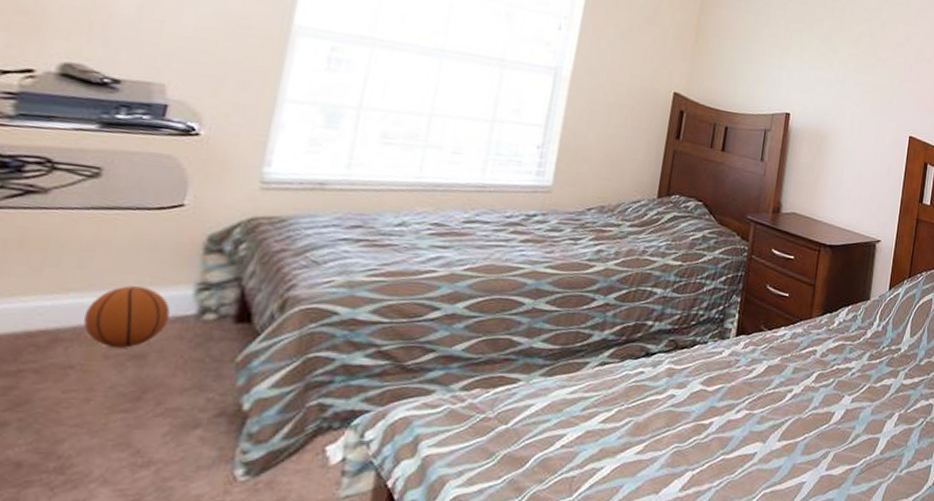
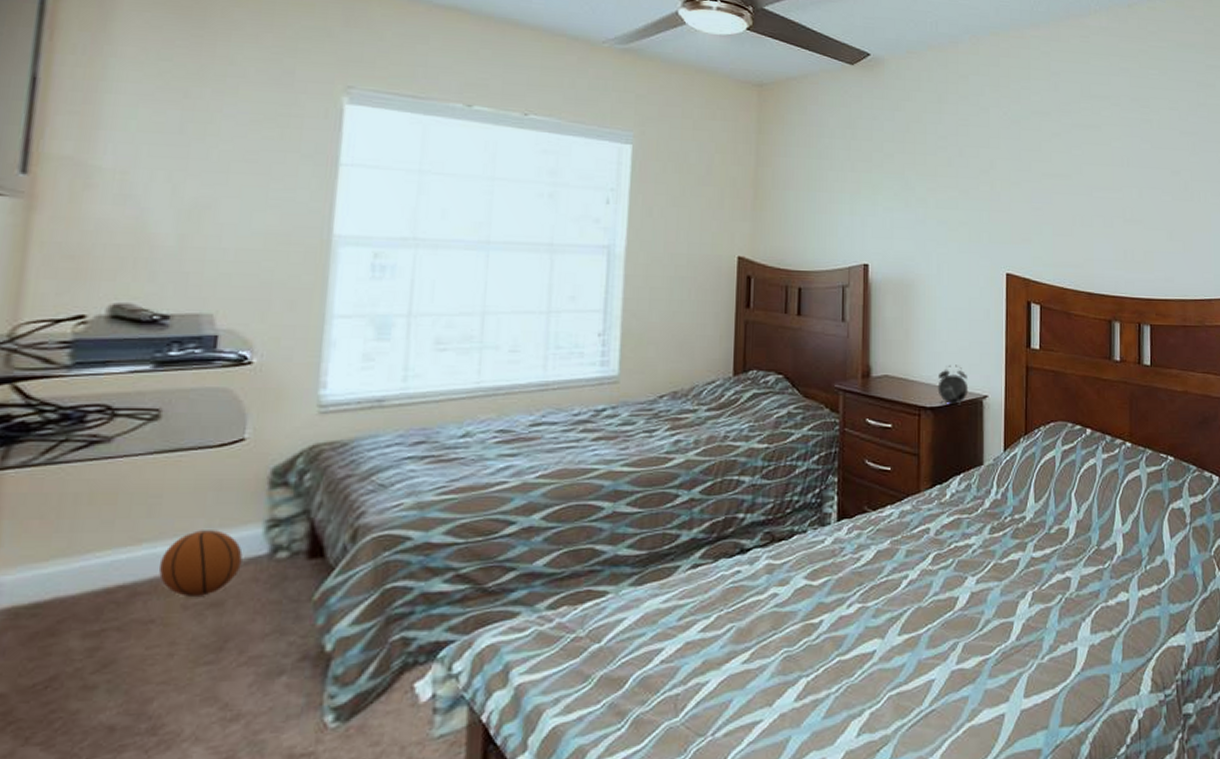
alarm clock: none [837,210,865,245] -> present [937,364,969,404]

